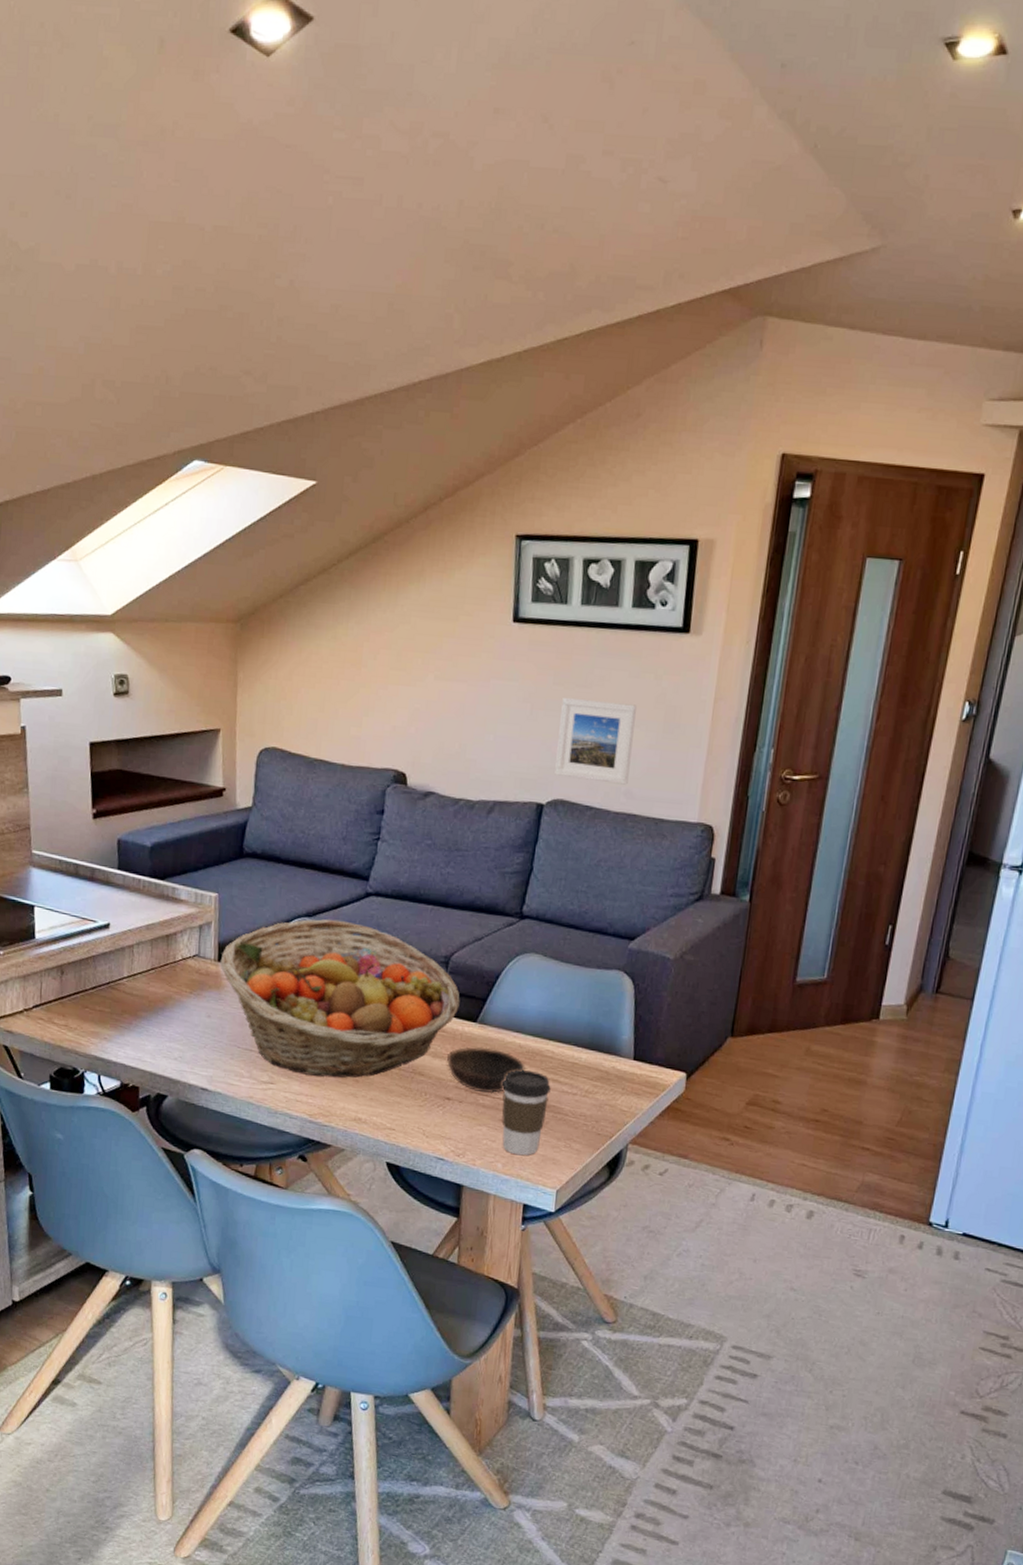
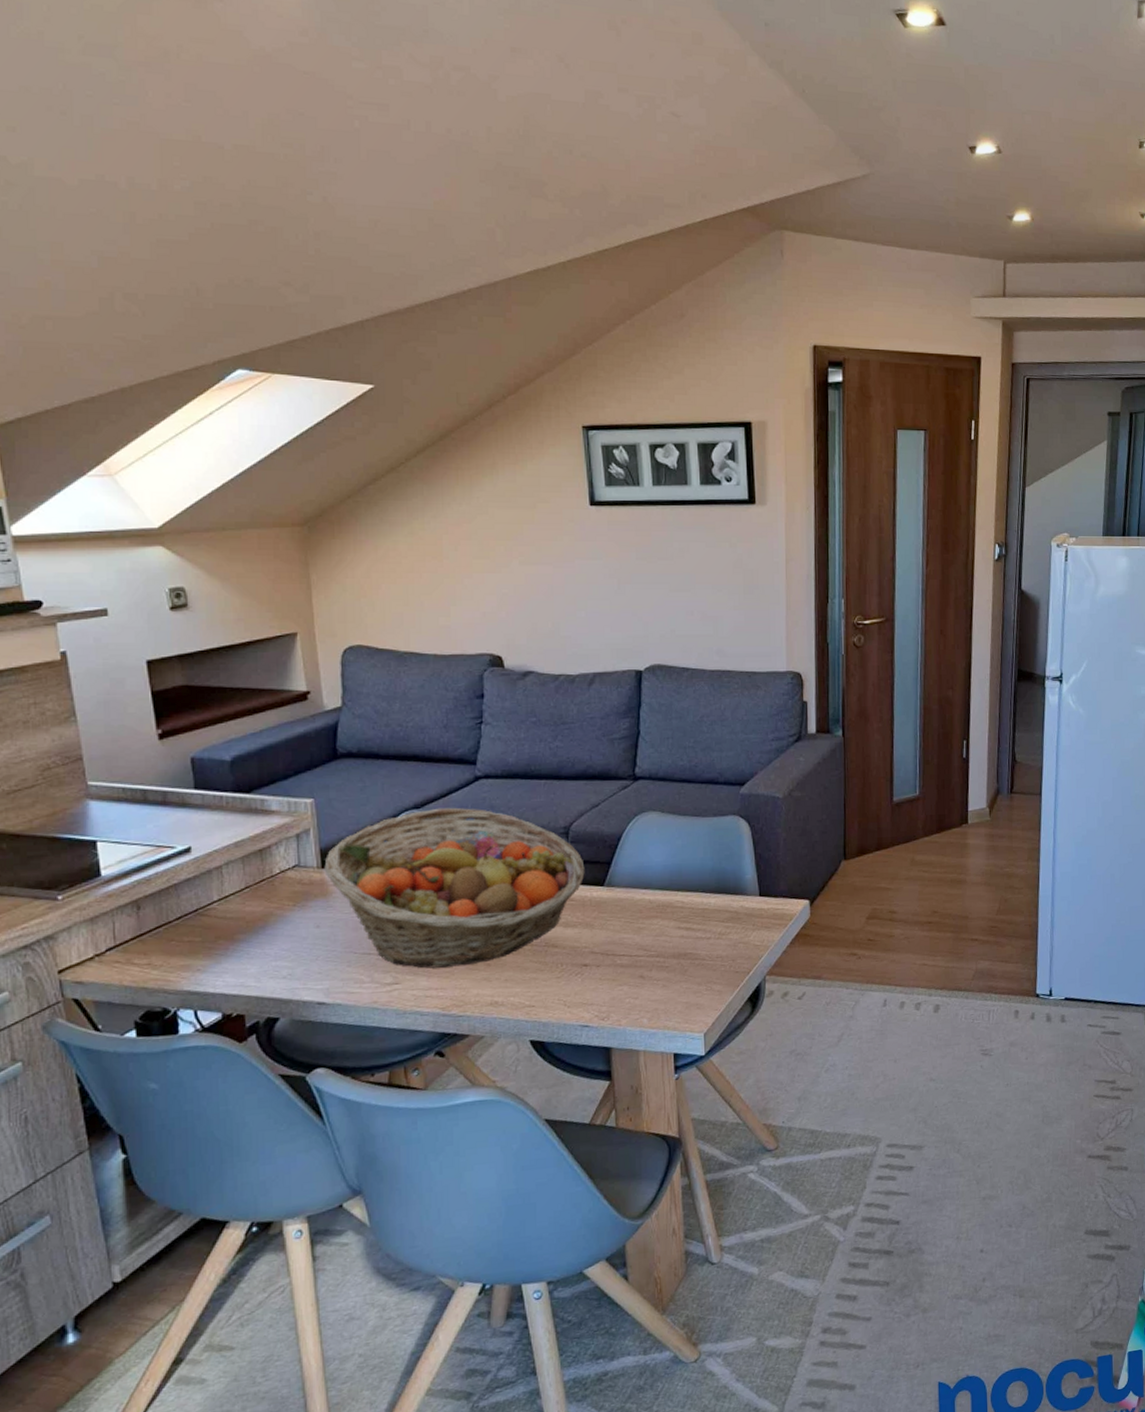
bowl: present [447,1046,525,1094] -> none [579,908,658,953]
coffee cup: present [502,1070,551,1156] -> none [638,923,685,1008]
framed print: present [555,697,637,785] -> none [647,570,719,645]

